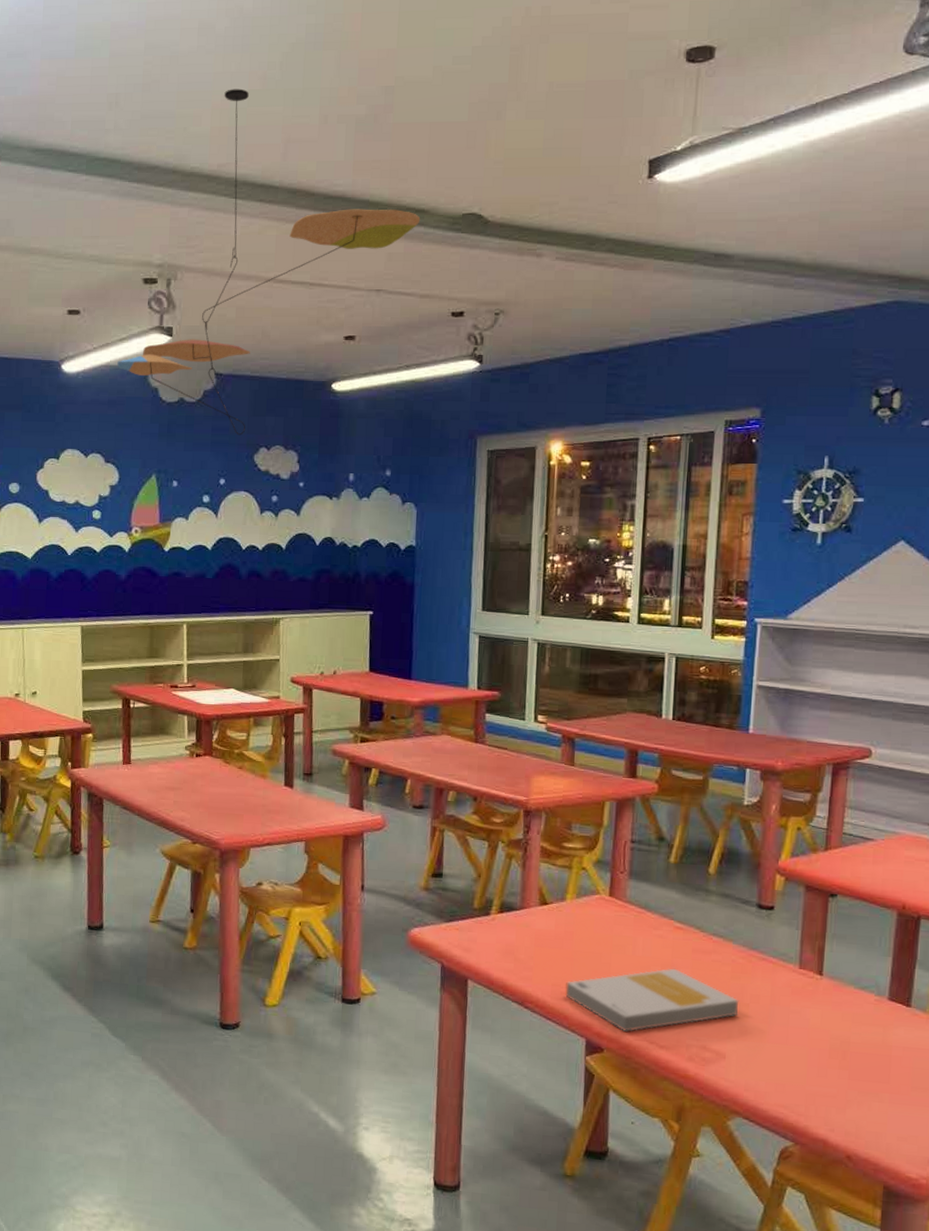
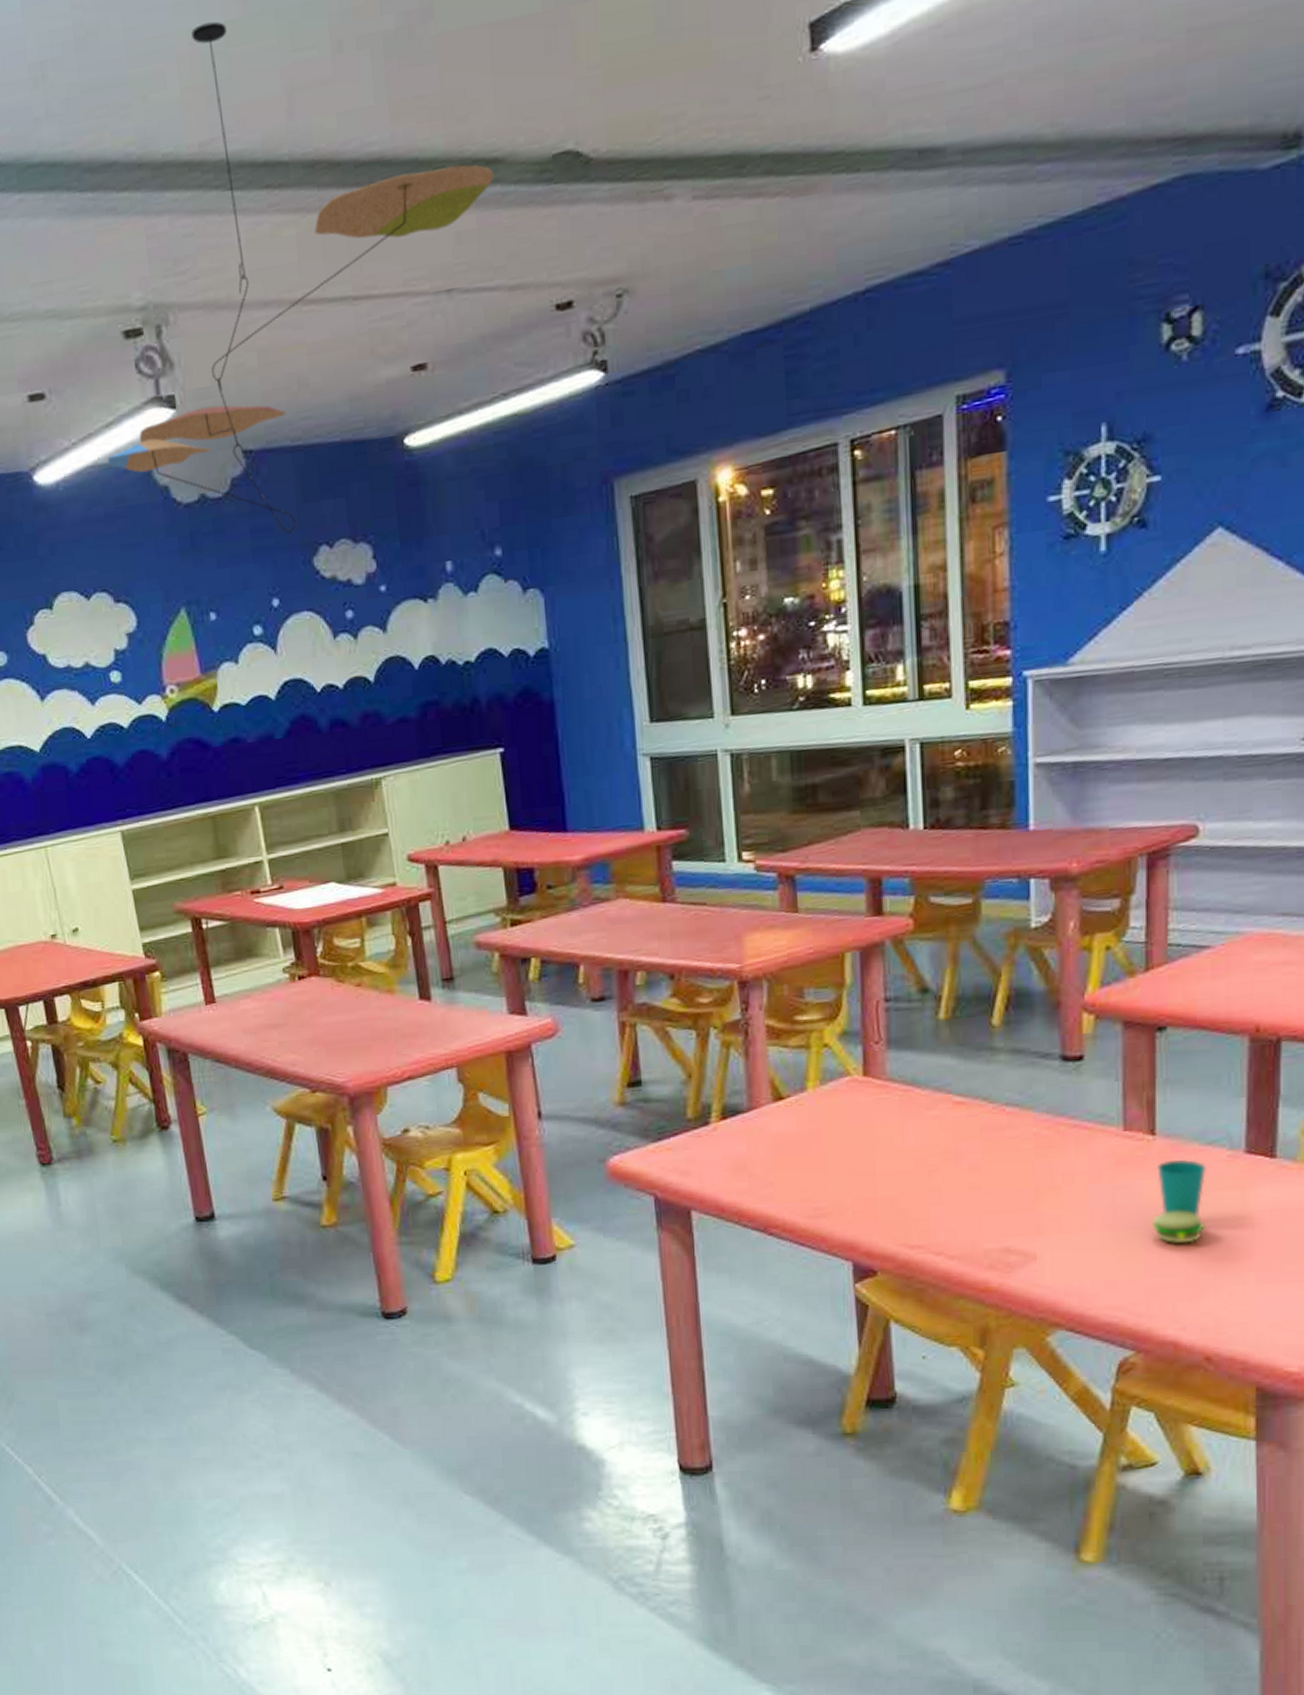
book: present [565,968,739,1032] -> none [819,1155,1049,1245]
cup: none [815,997,859,1064] -> present [1153,1160,1207,1244]

